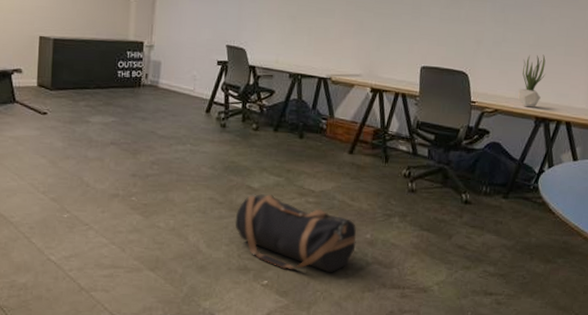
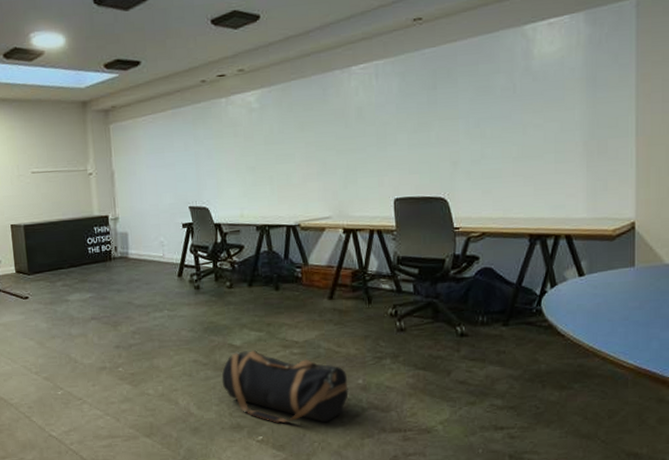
potted plant: present [518,54,546,108] -> none [507,166,535,226]

